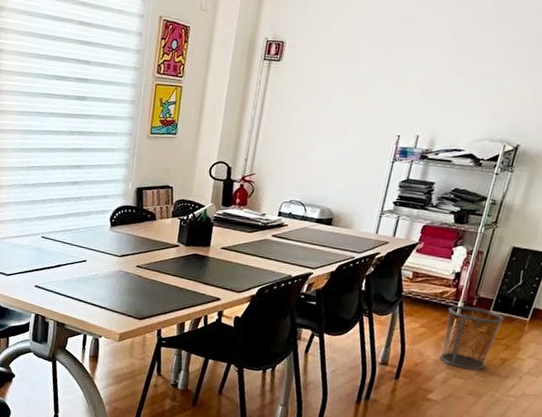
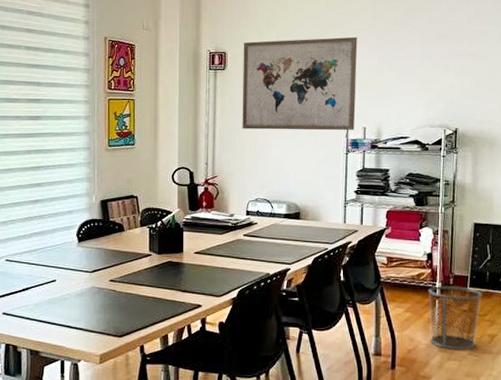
wall art: none [288,31,430,137] -> present [242,36,358,131]

